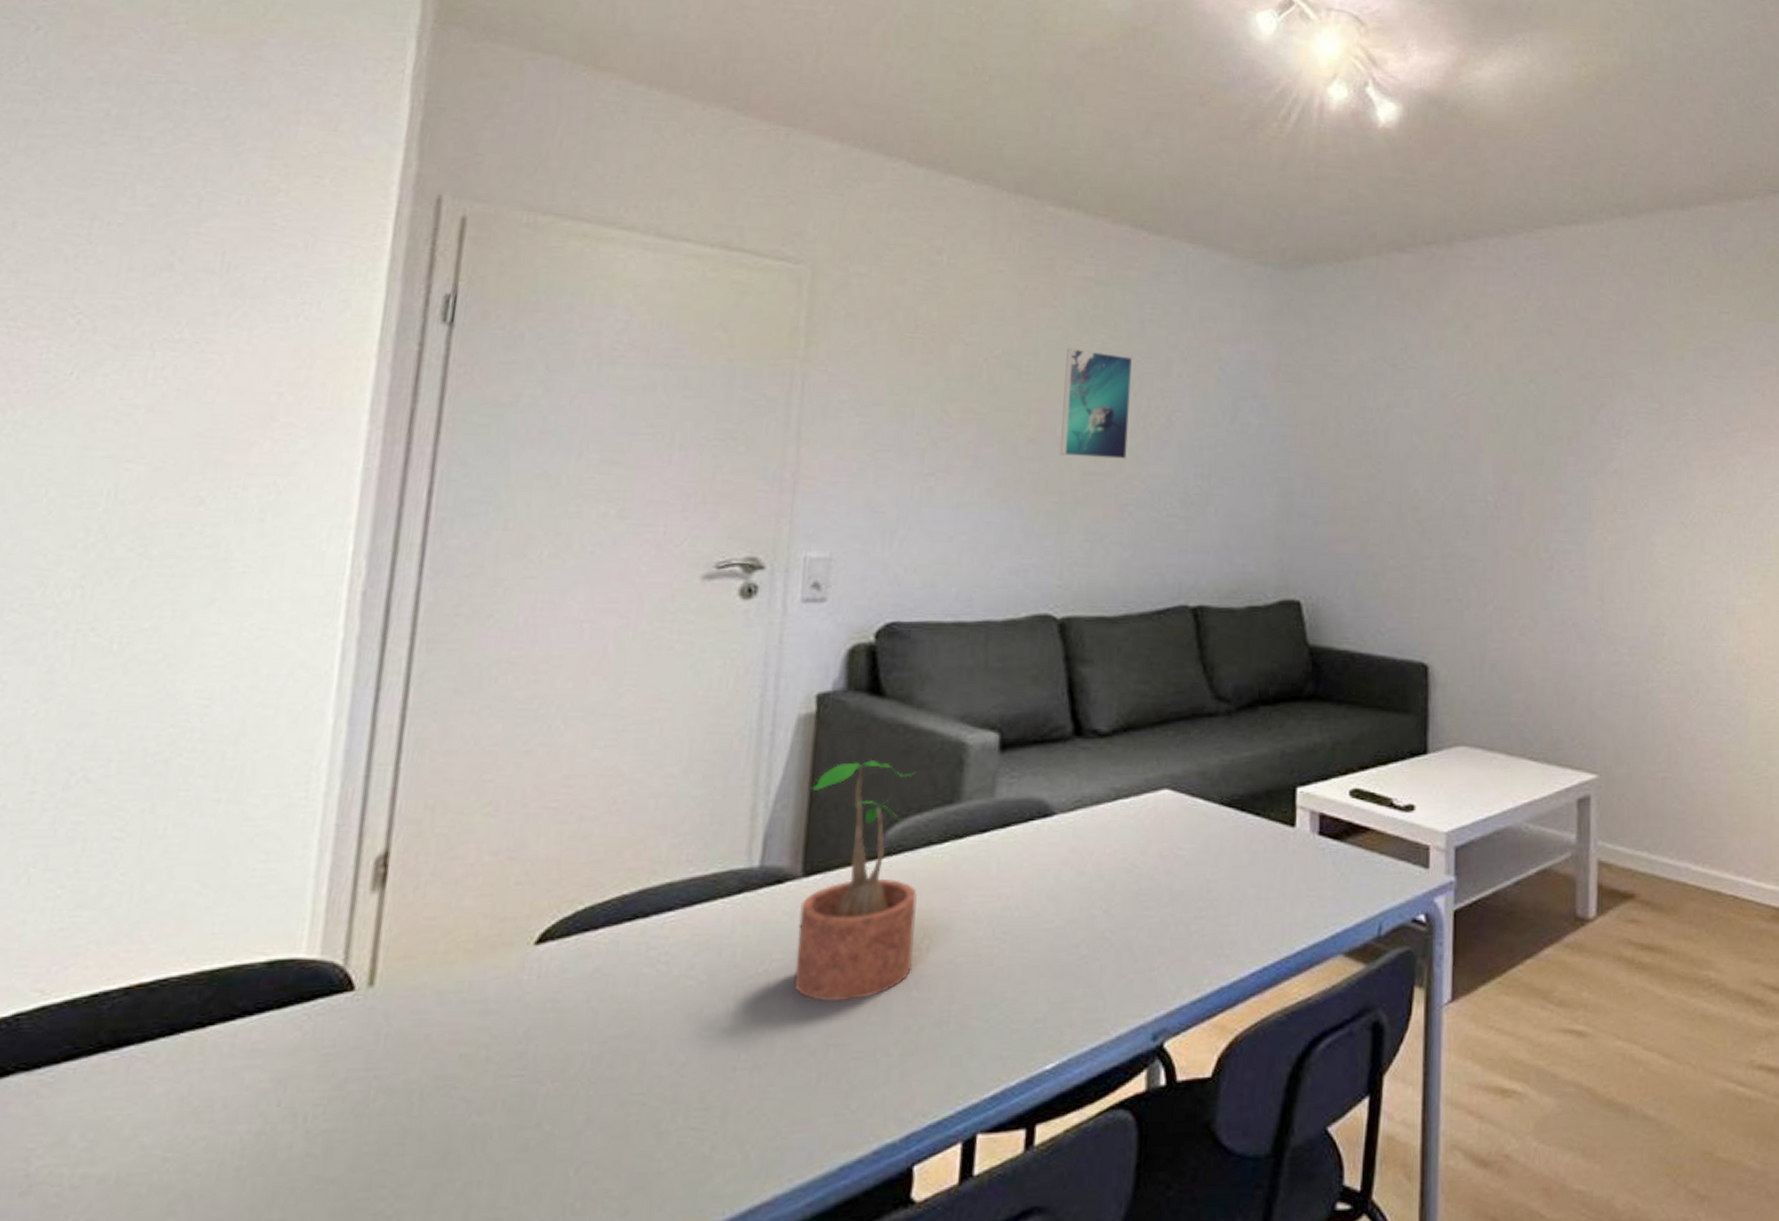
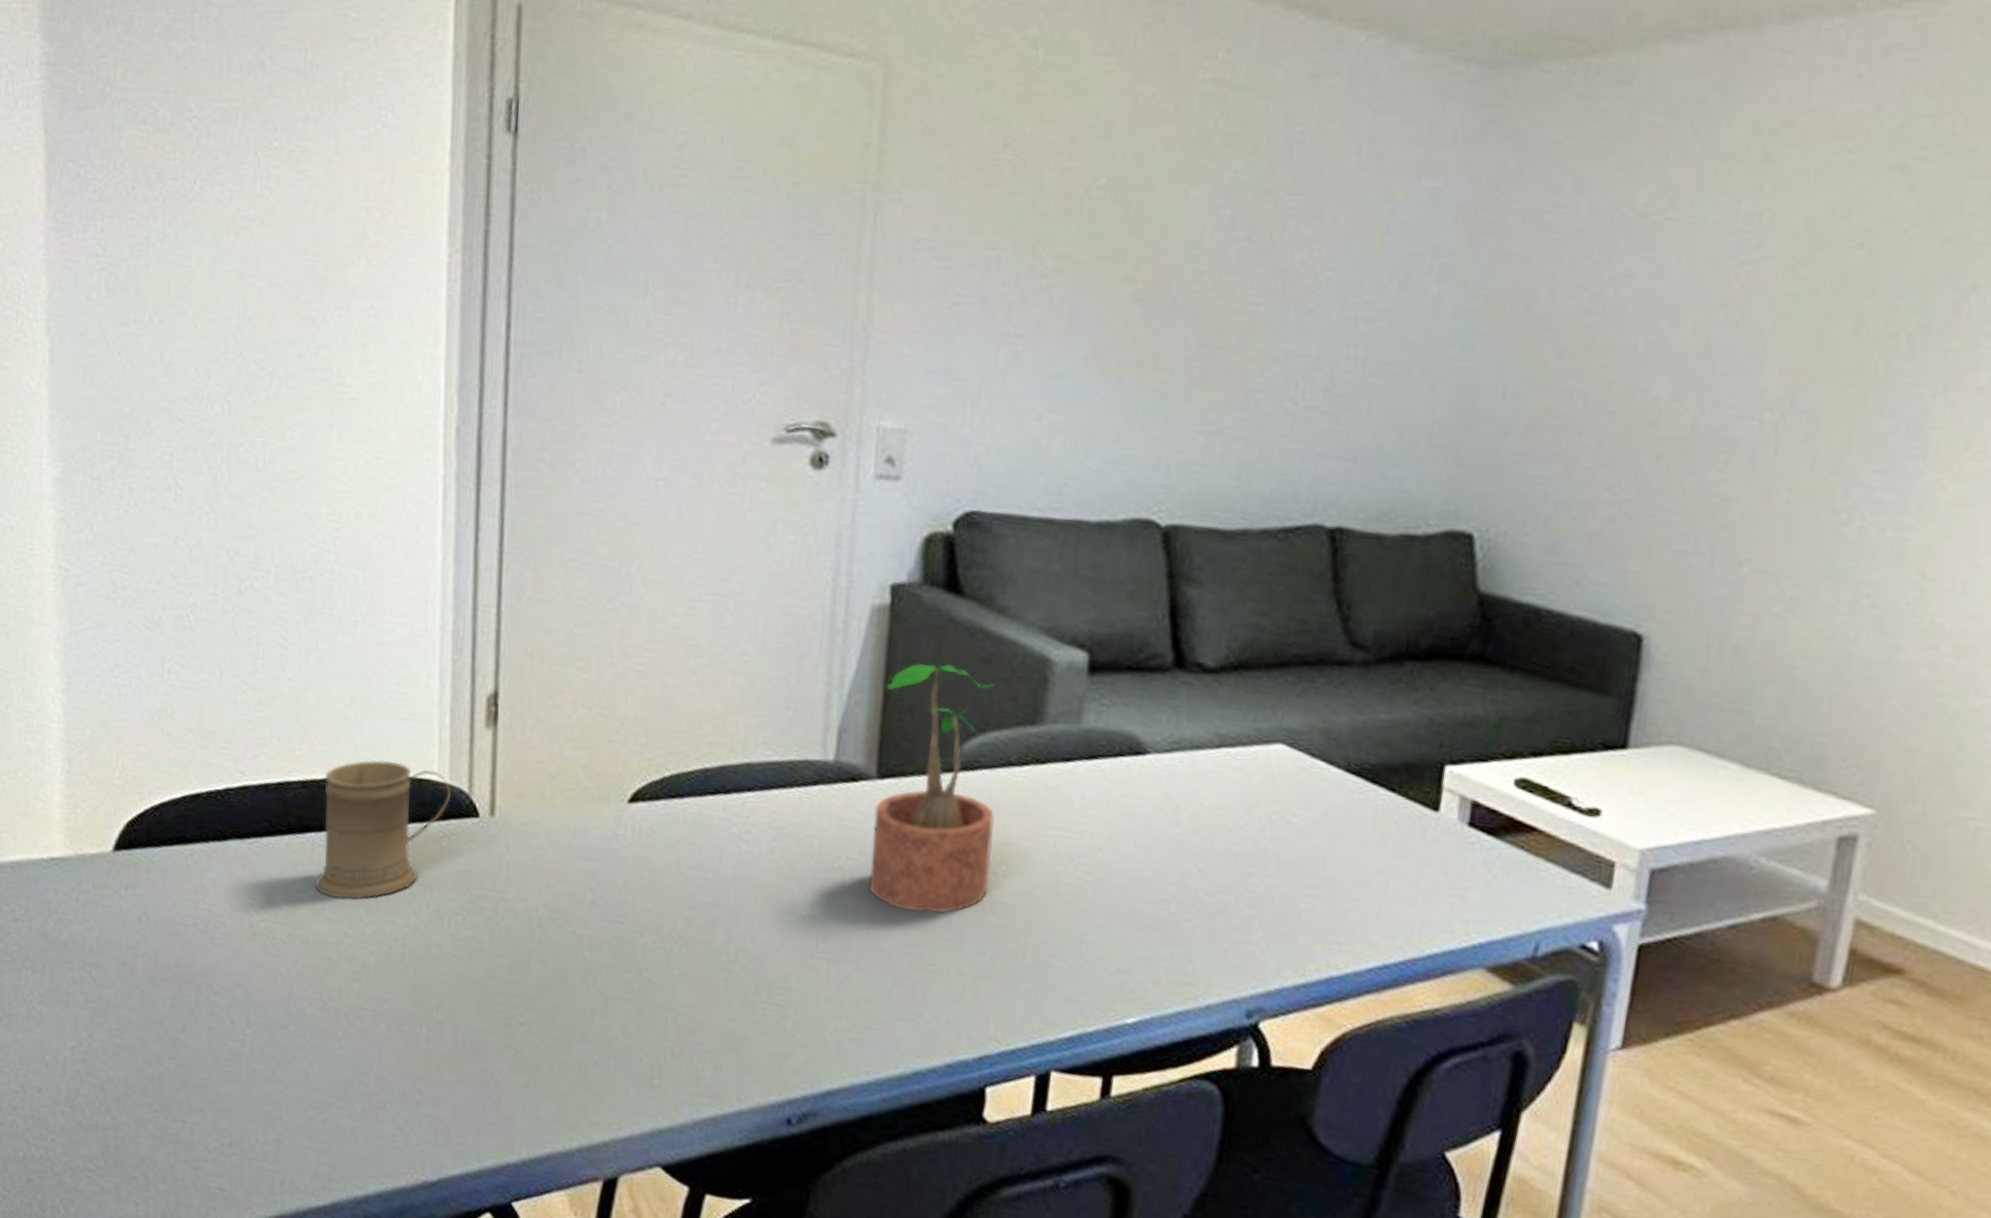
mug: none [127,945,322,1118] -> present [315,760,452,900]
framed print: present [1059,348,1133,460] -> none [1173,178,1274,332]

